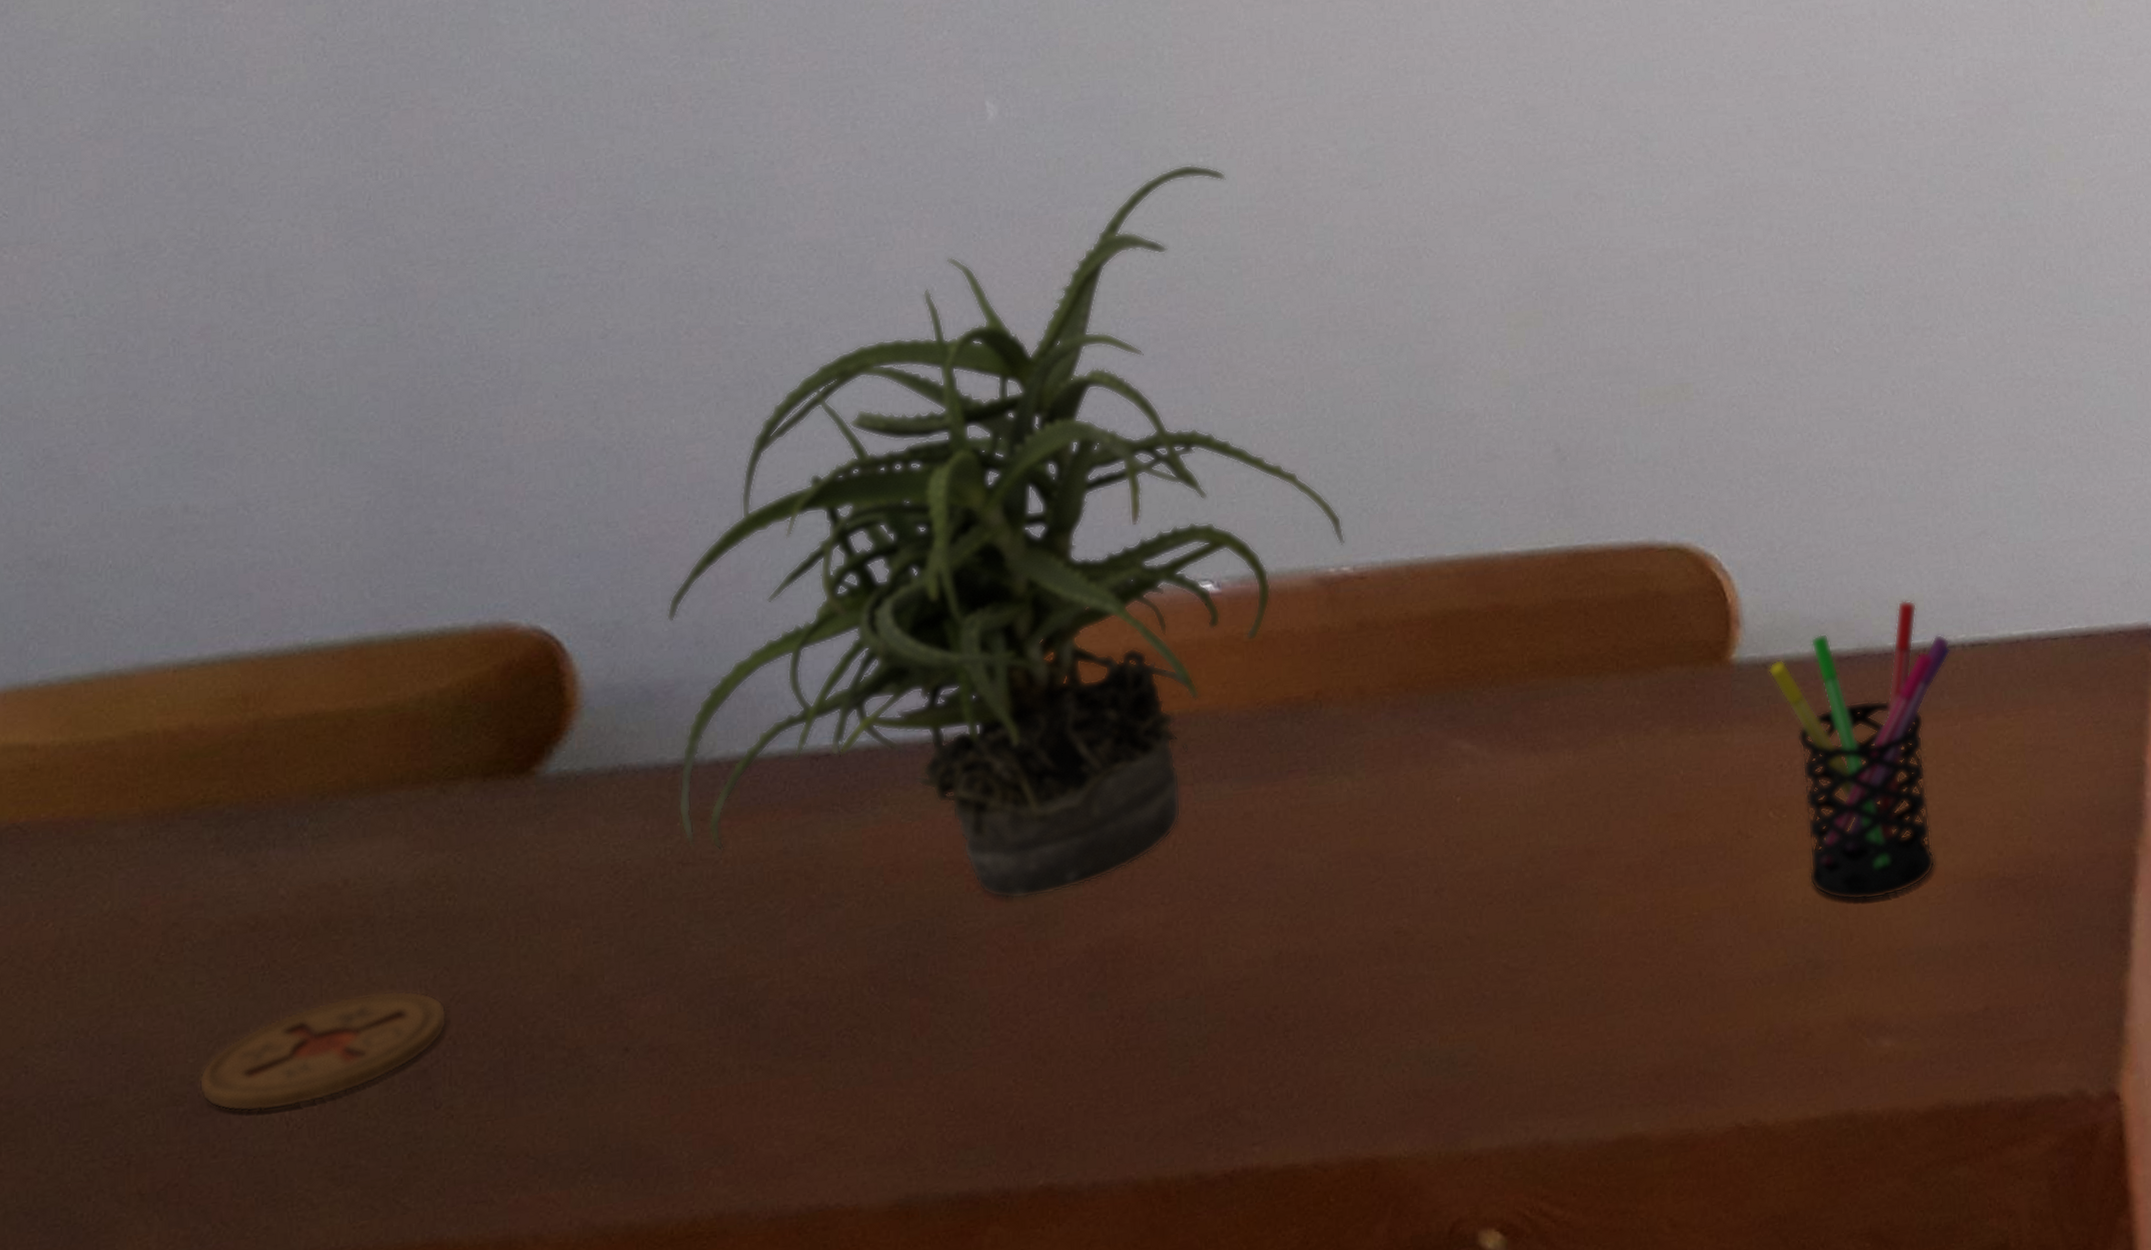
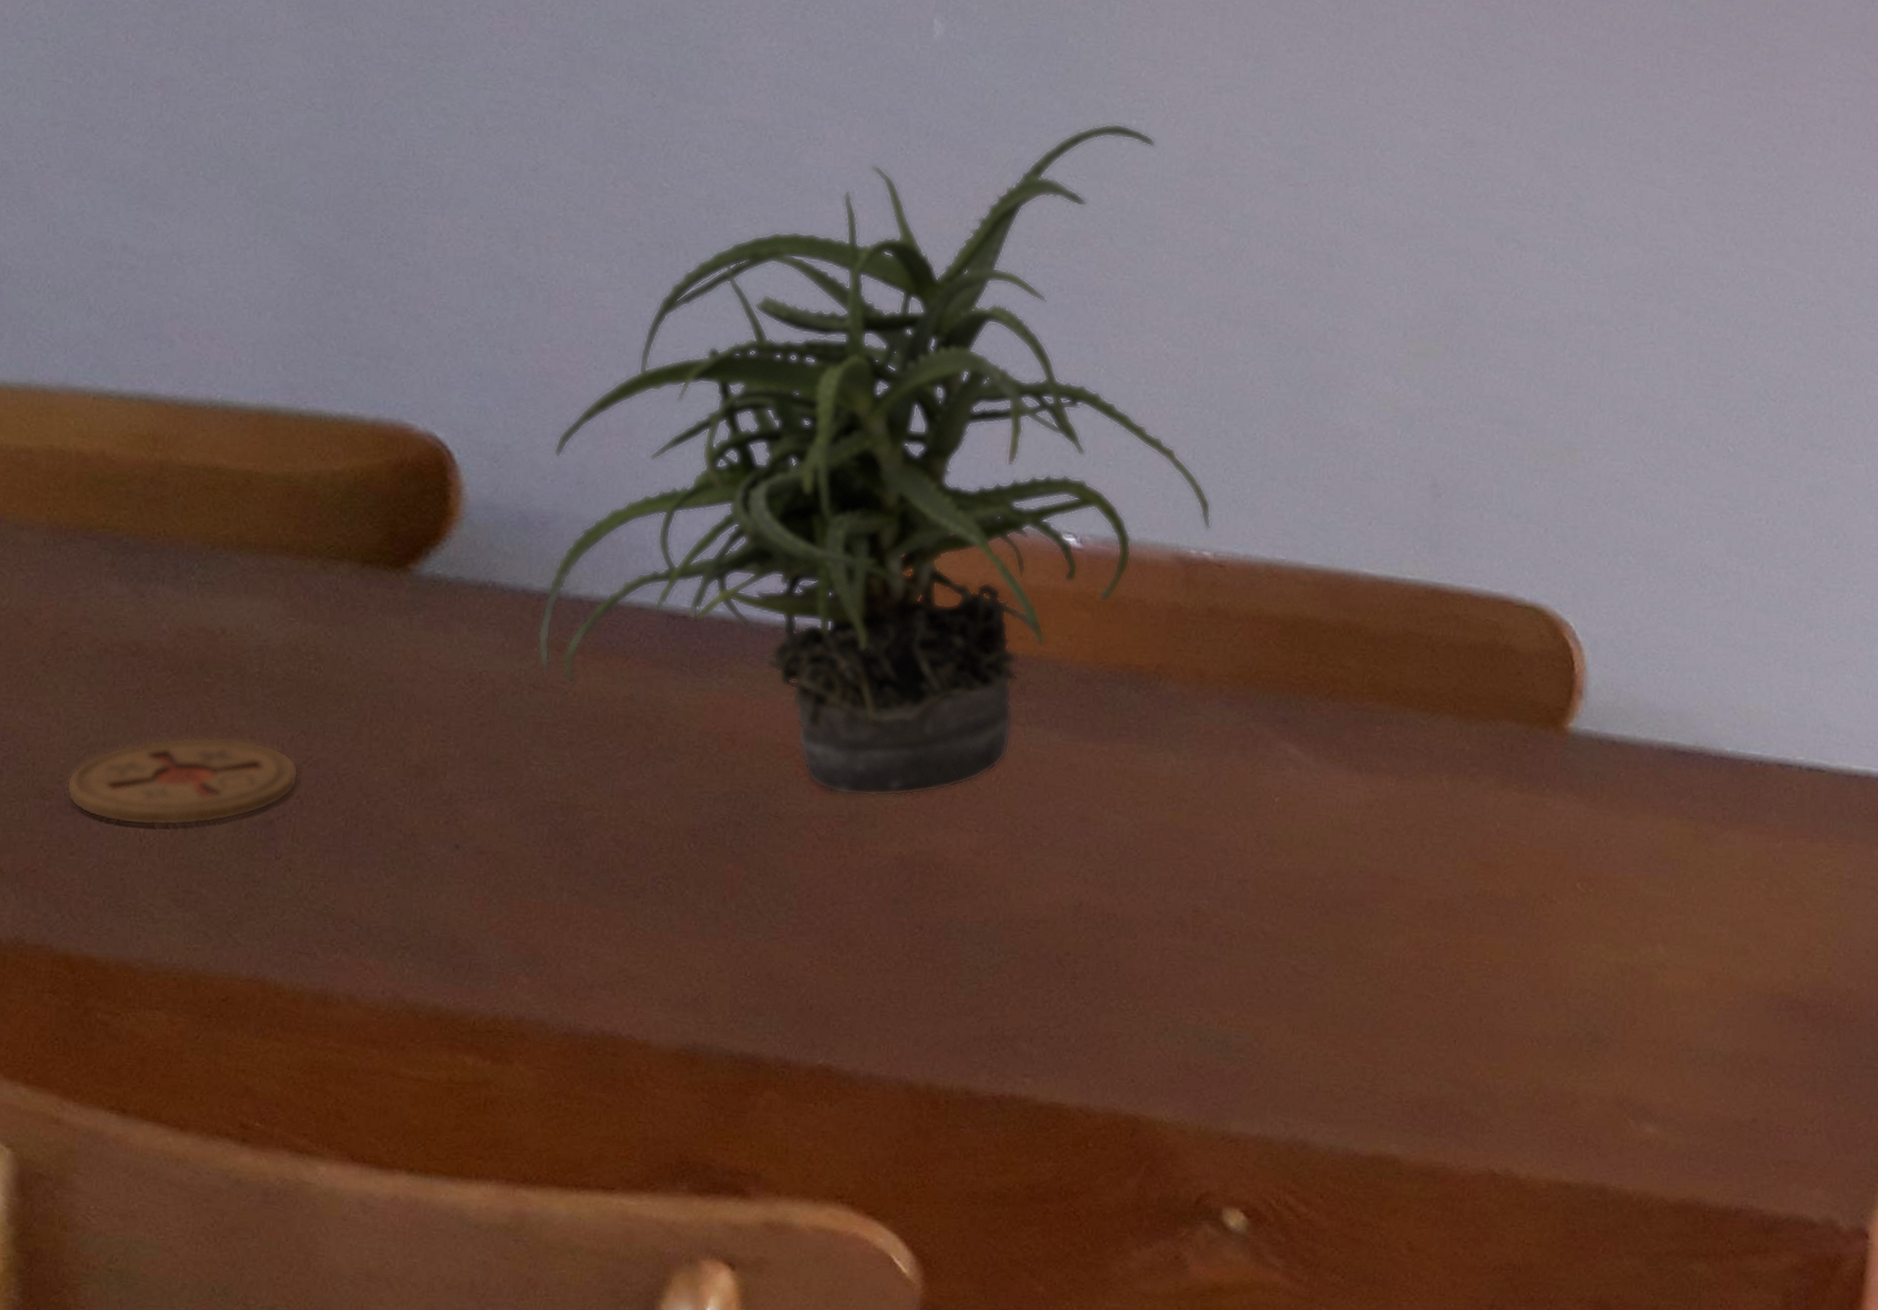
pen holder: present [1768,599,1951,901] -> none [1601,709,1788,992]

